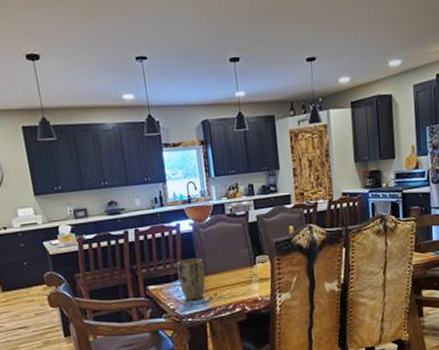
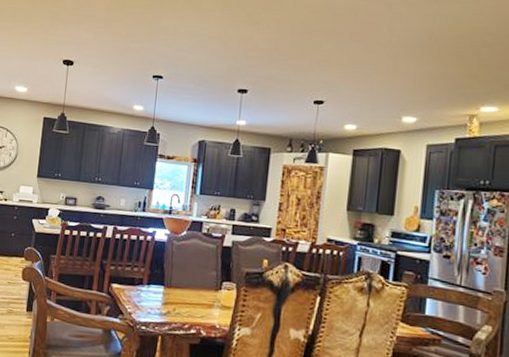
plant pot: present [176,258,206,301] -> none [142,266,170,310]

